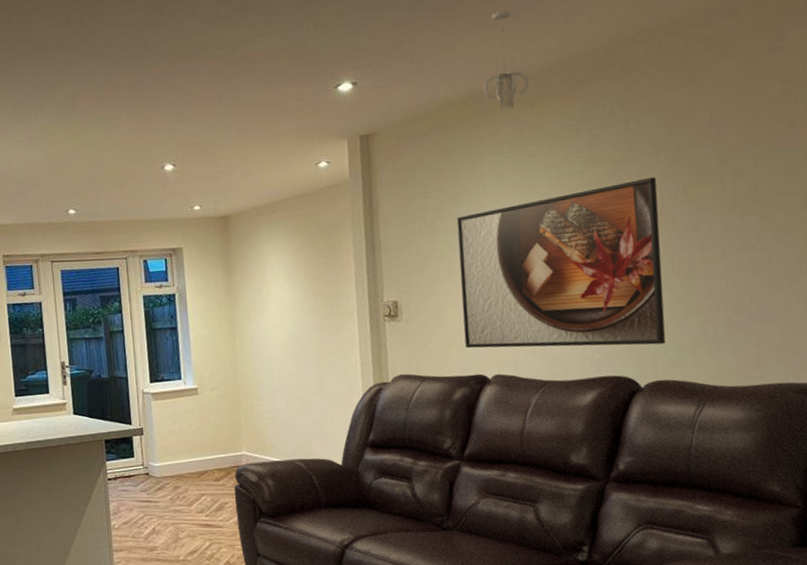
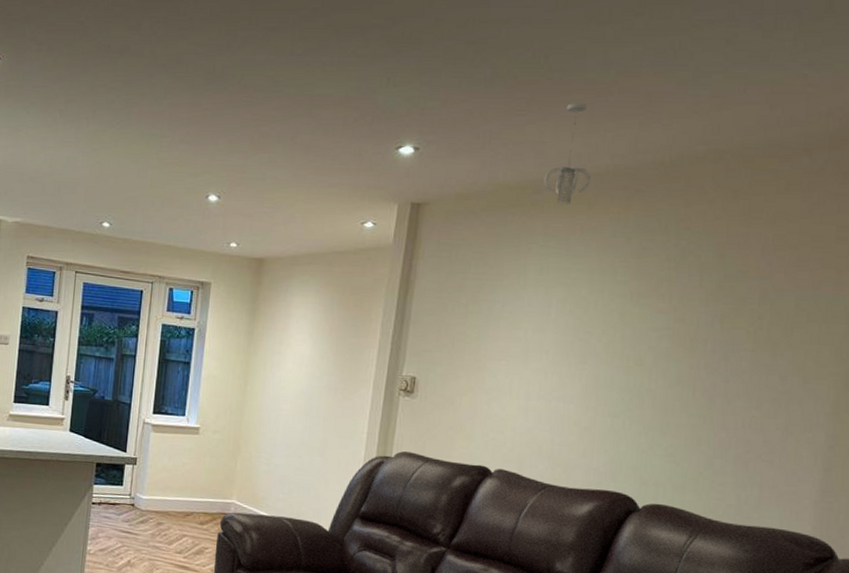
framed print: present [456,176,666,349] -> none [474,300,697,469]

